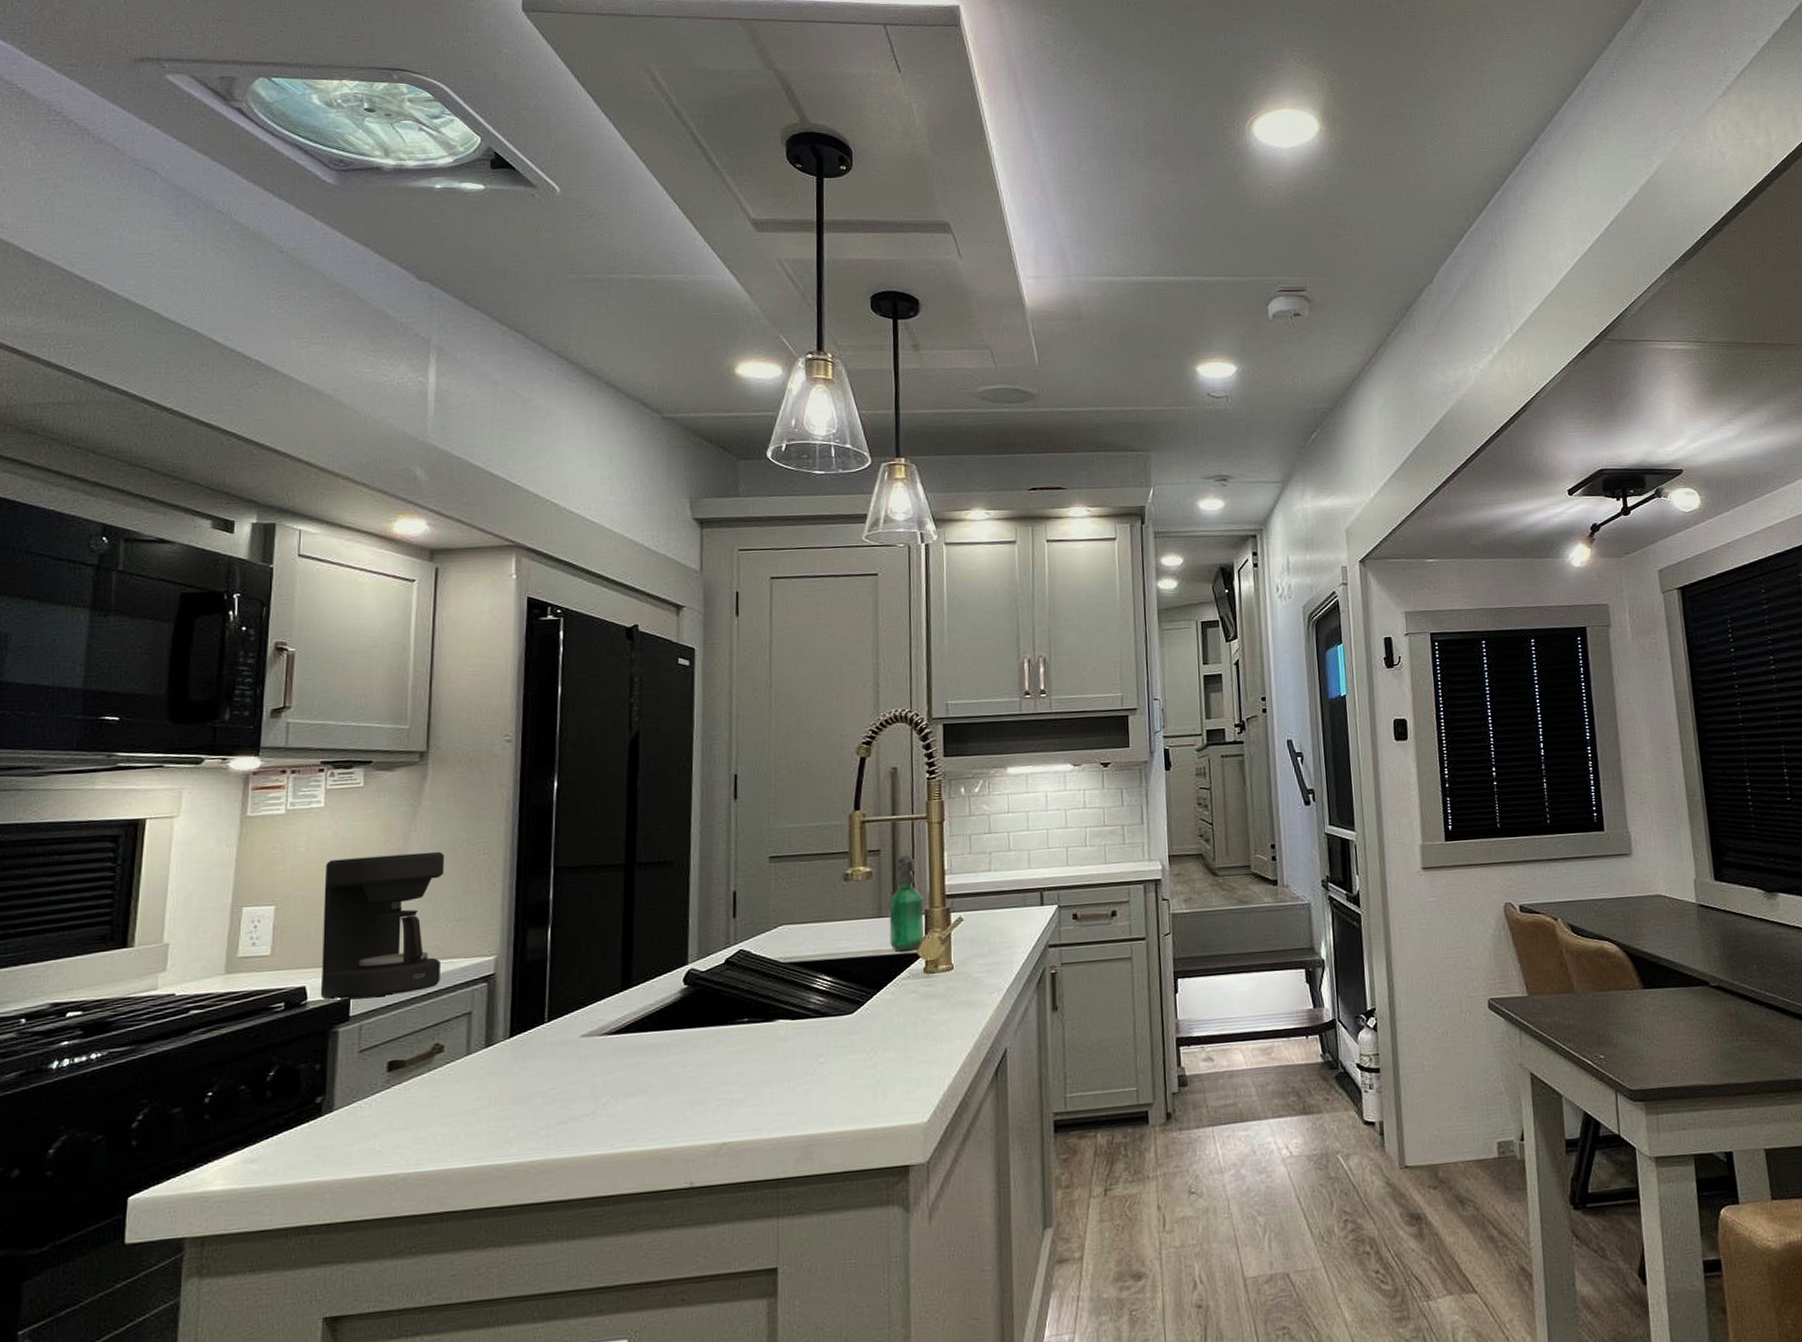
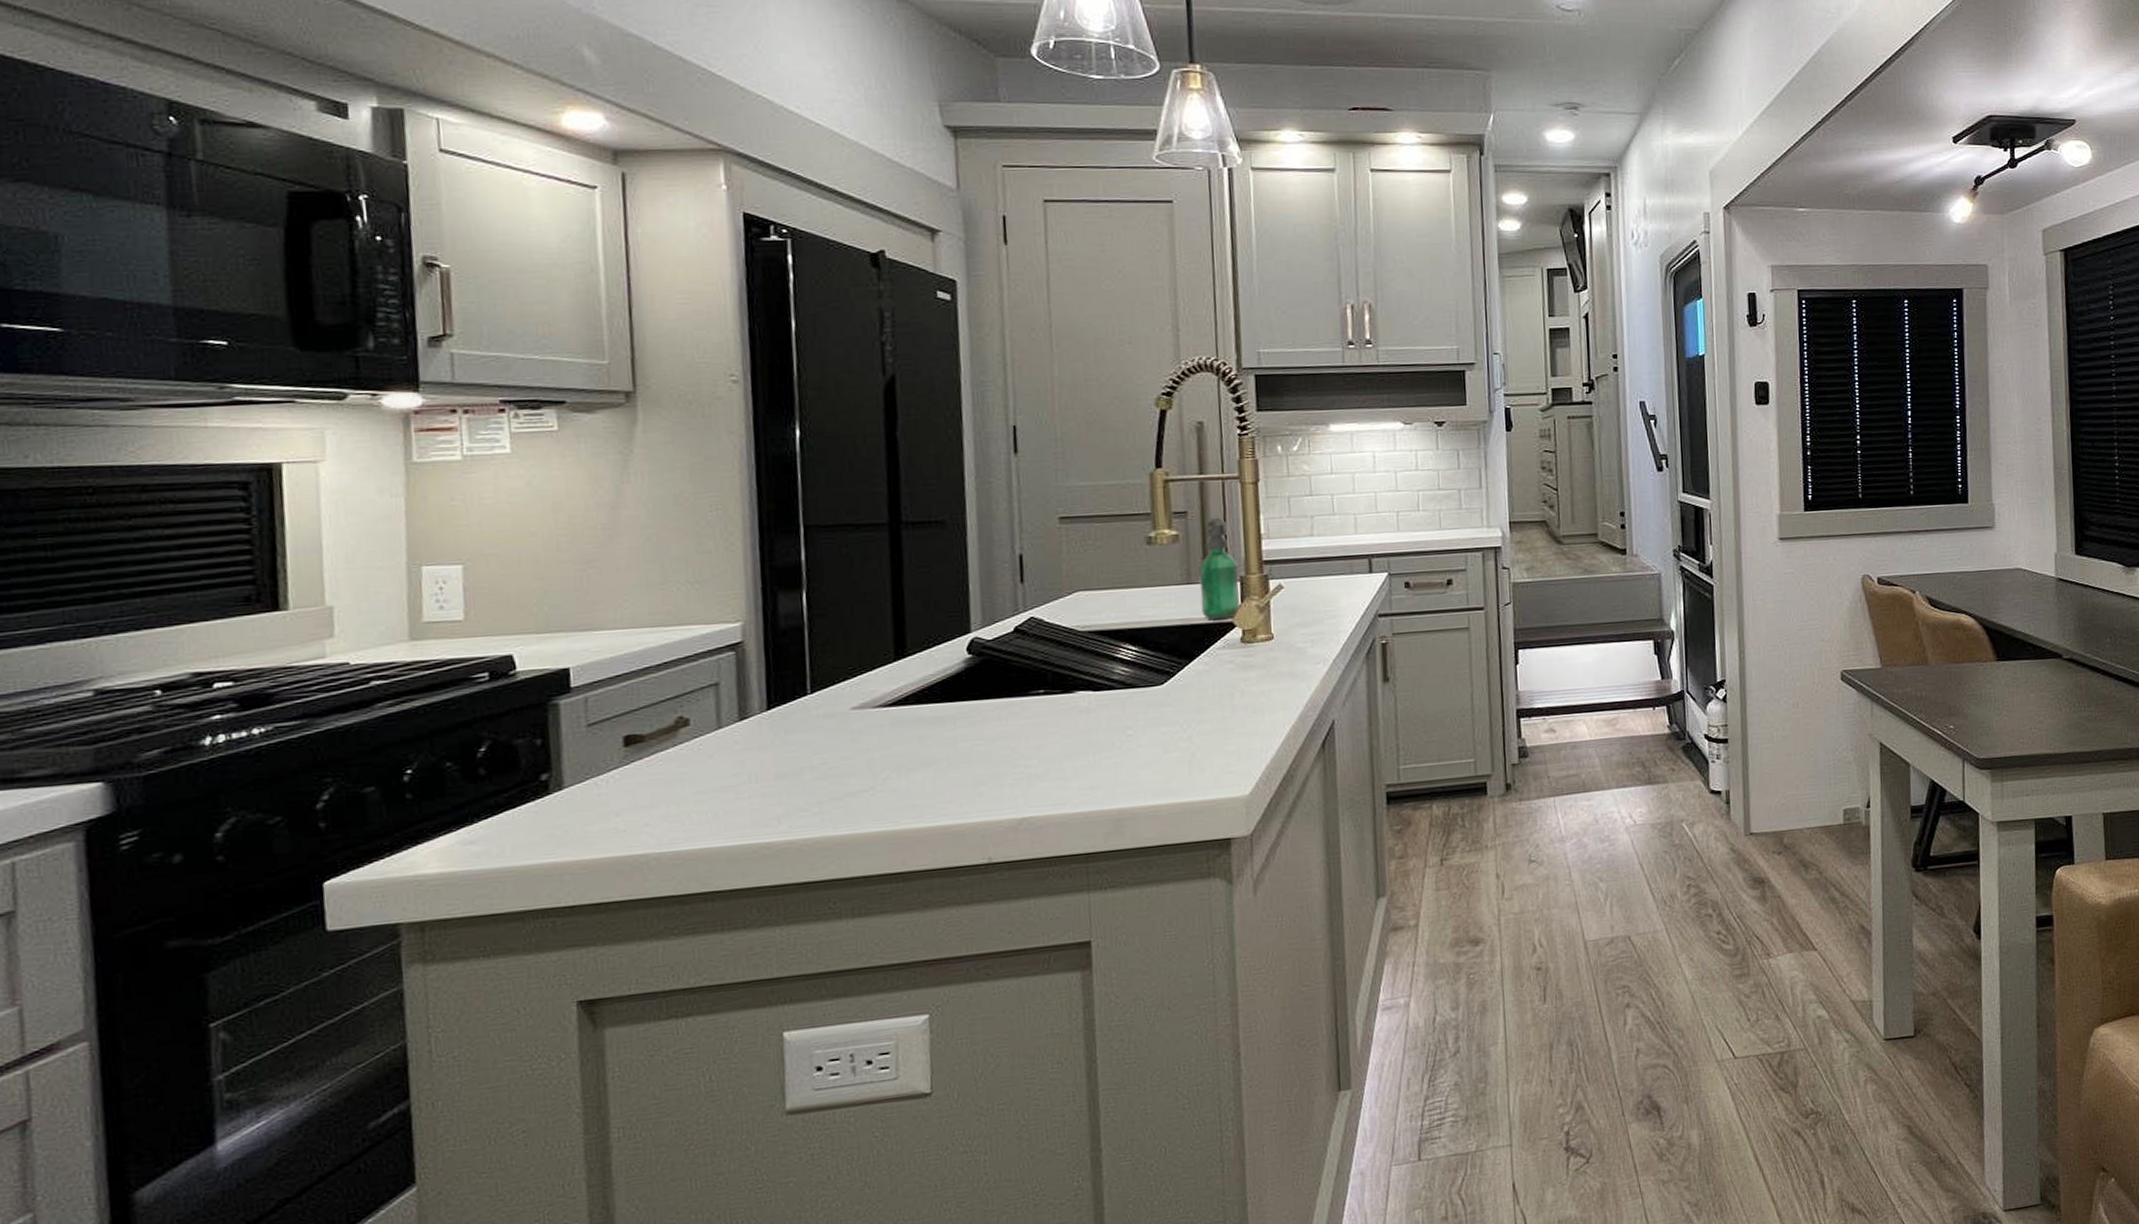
coffee maker: present [320,851,445,1000] -> none [521,506,678,669]

